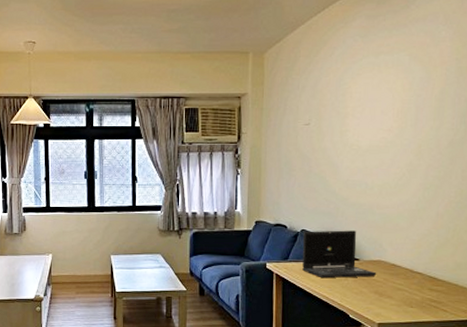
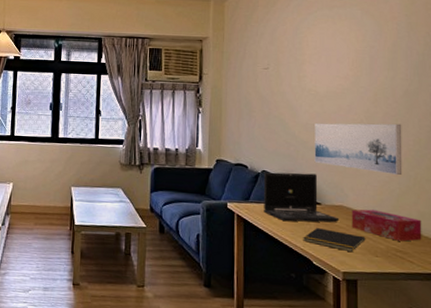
notepad: none [340,283,402,304] -> present [303,228,366,252]
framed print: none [354,175,445,228] -> present [314,123,403,176]
tissue box: none [388,262,458,292] -> present [351,209,422,242]

